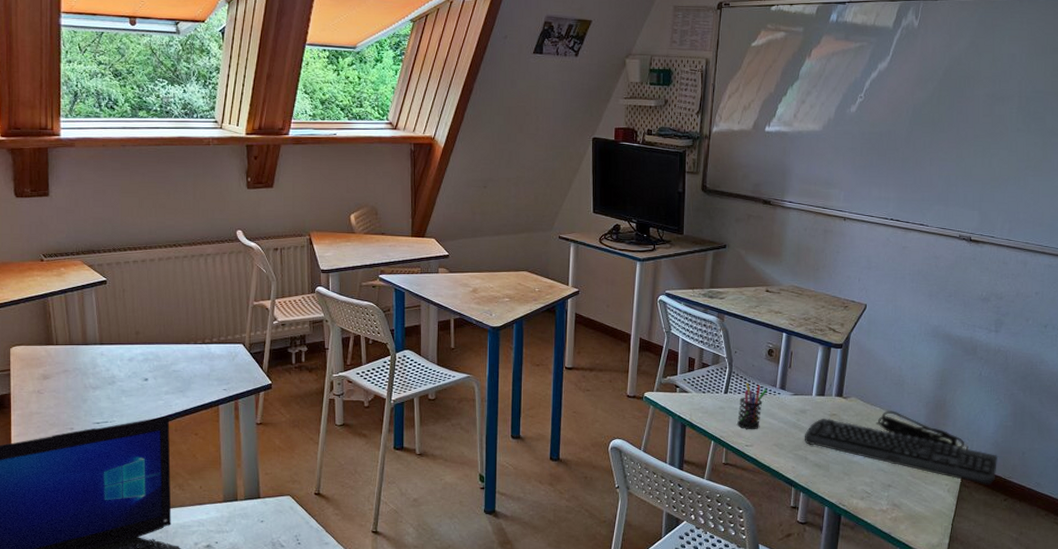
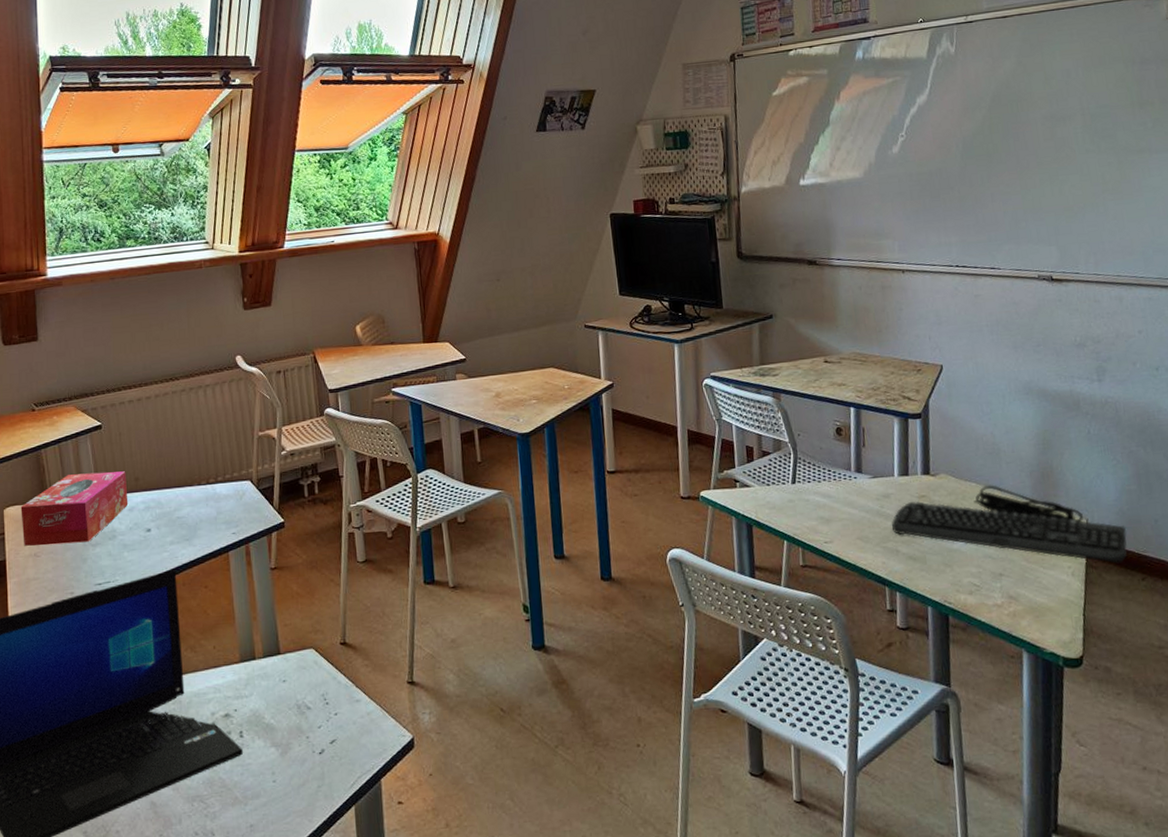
tissue box: none [26,323,129,385] -> present [20,471,129,546]
pen holder: present [737,383,768,430] -> none [810,469,843,524]

